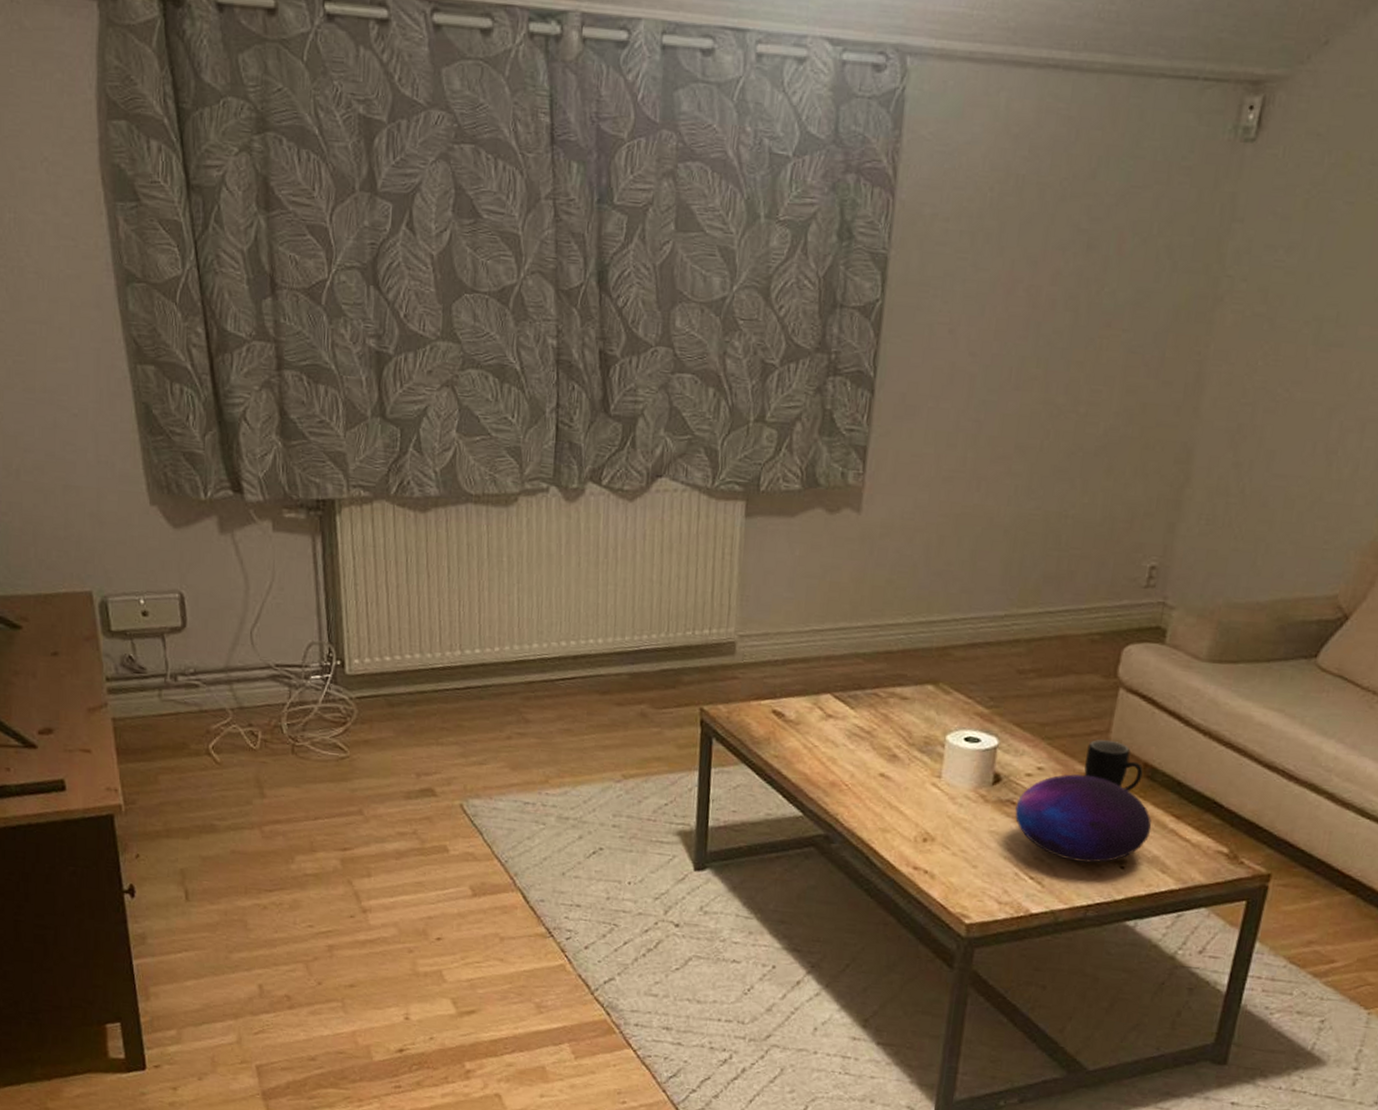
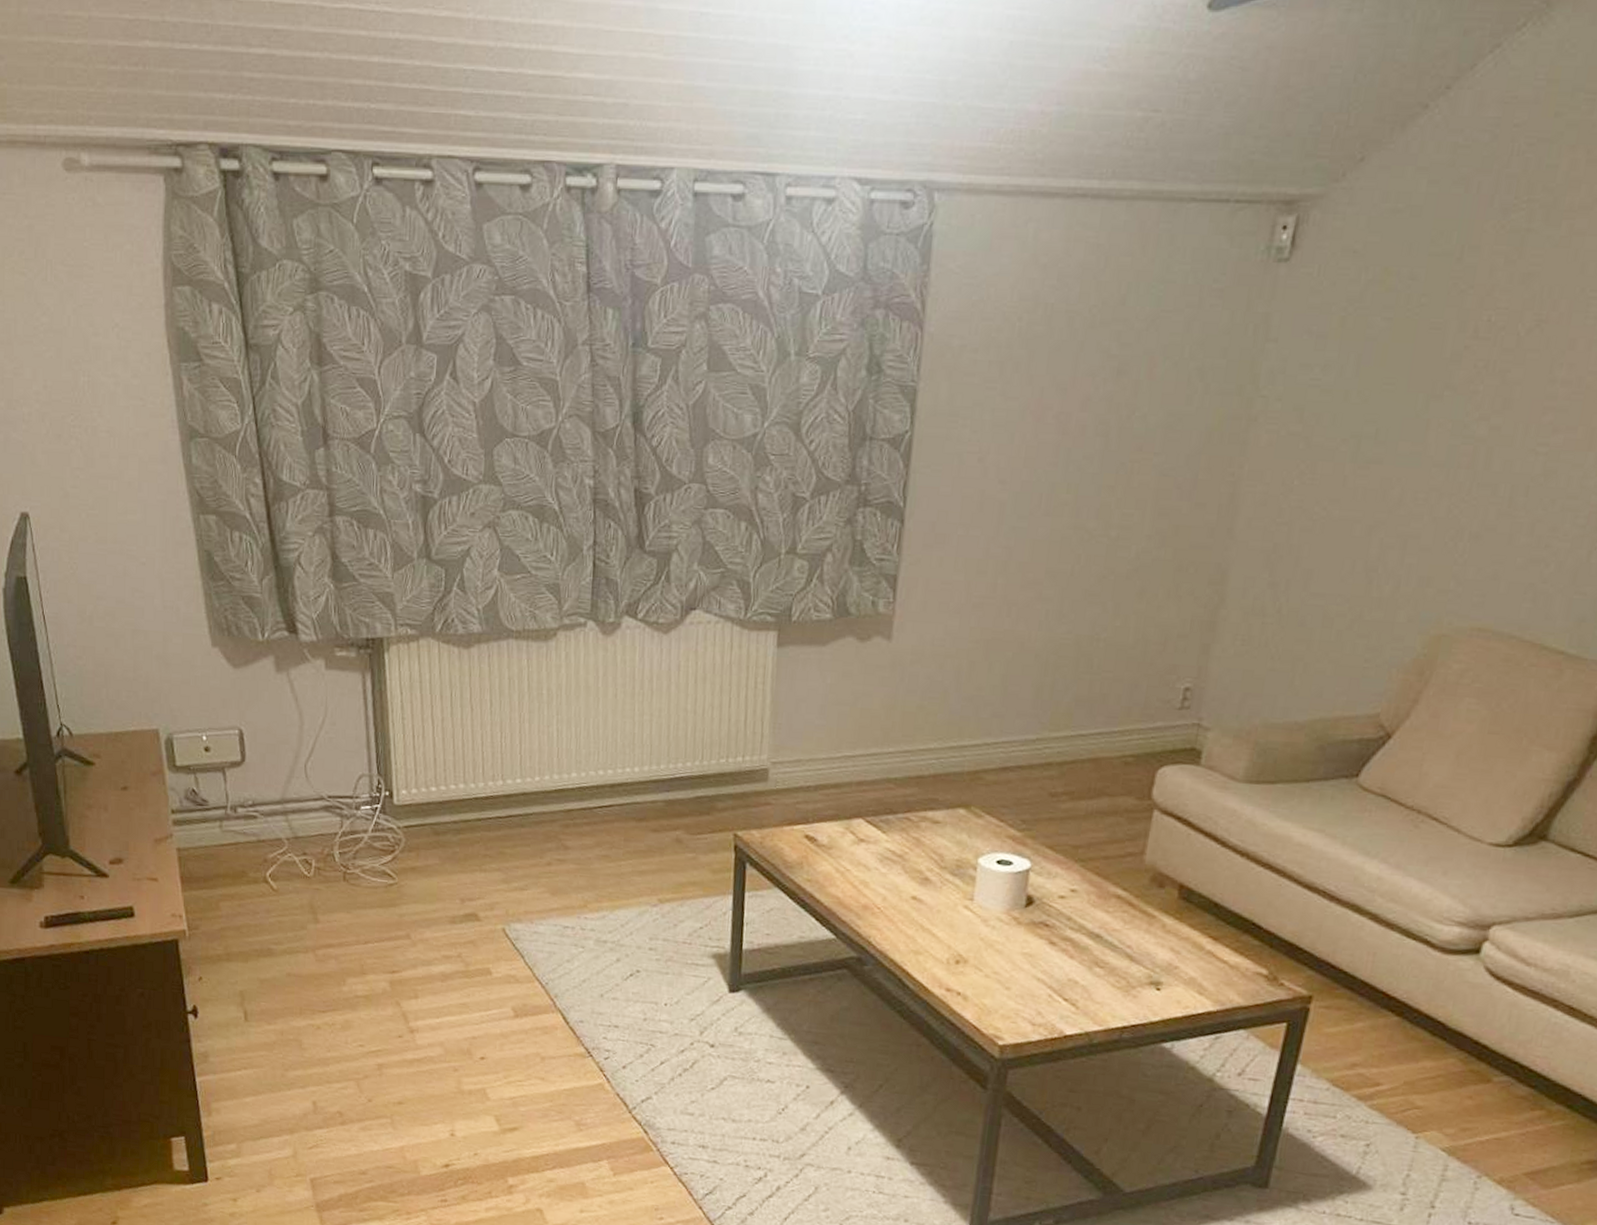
decorative orb: present [1015,774,1152,863] -> none [1048,896,1188,985]
mug: present [1084,739,1143,791] -> none [1118,861,1179,913]

